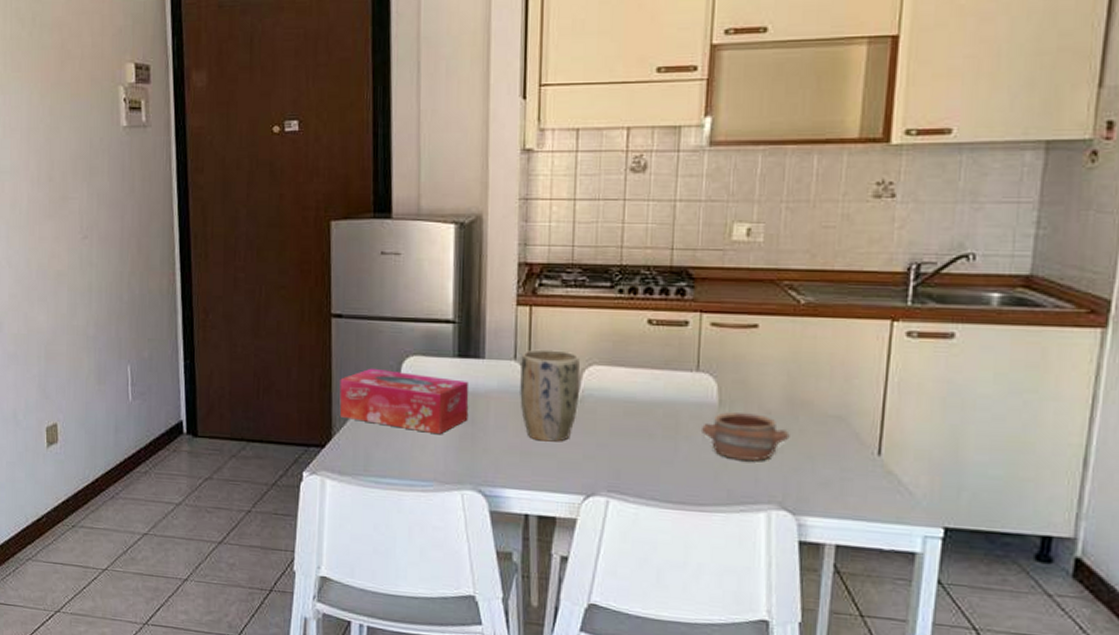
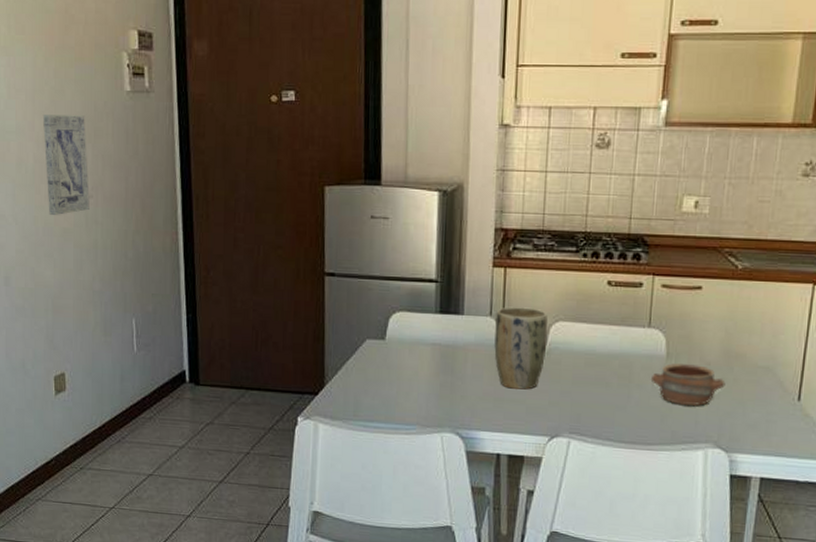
wall art: none [38,153,84,257] -> present [43,114,90,215]
tissue box: present [339,368,469,435] -> none [331,322,450,383]

